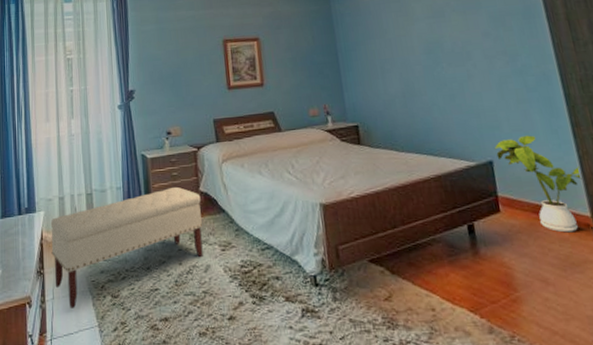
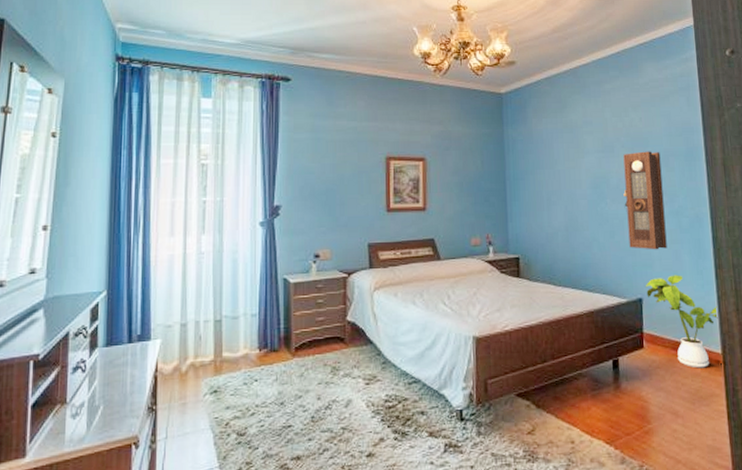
bench: present [50,186,203,309] -> none [167,315,347,449]
pendulum clock: none [455,12,514,111] -> present [623,151,667,250]

